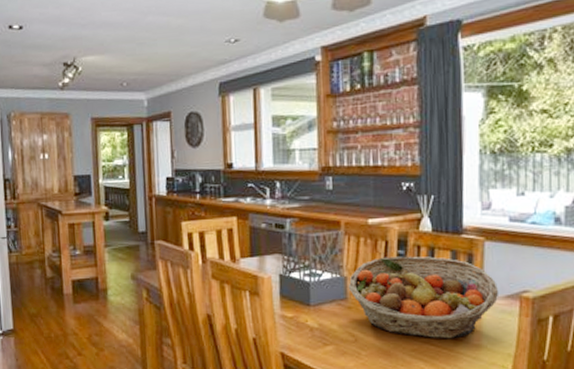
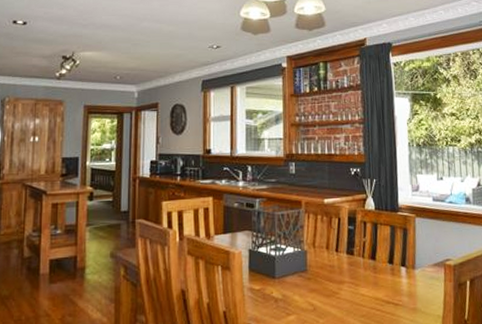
fruit basket: present [348,256,499,339] -> none [308,231,429,305]

